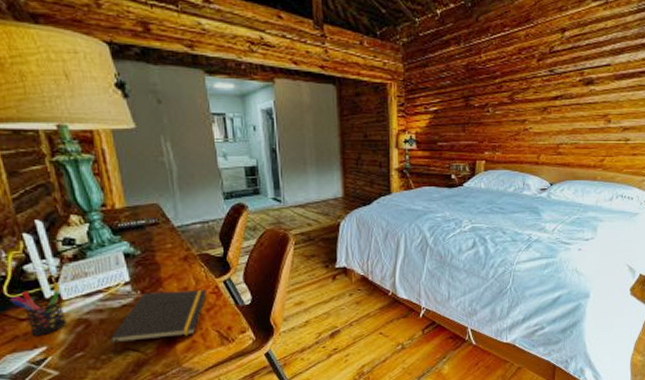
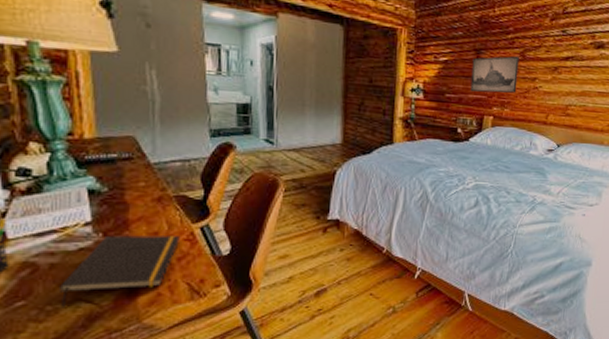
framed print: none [461,99,508,139] -> present [470,55,519,93]

